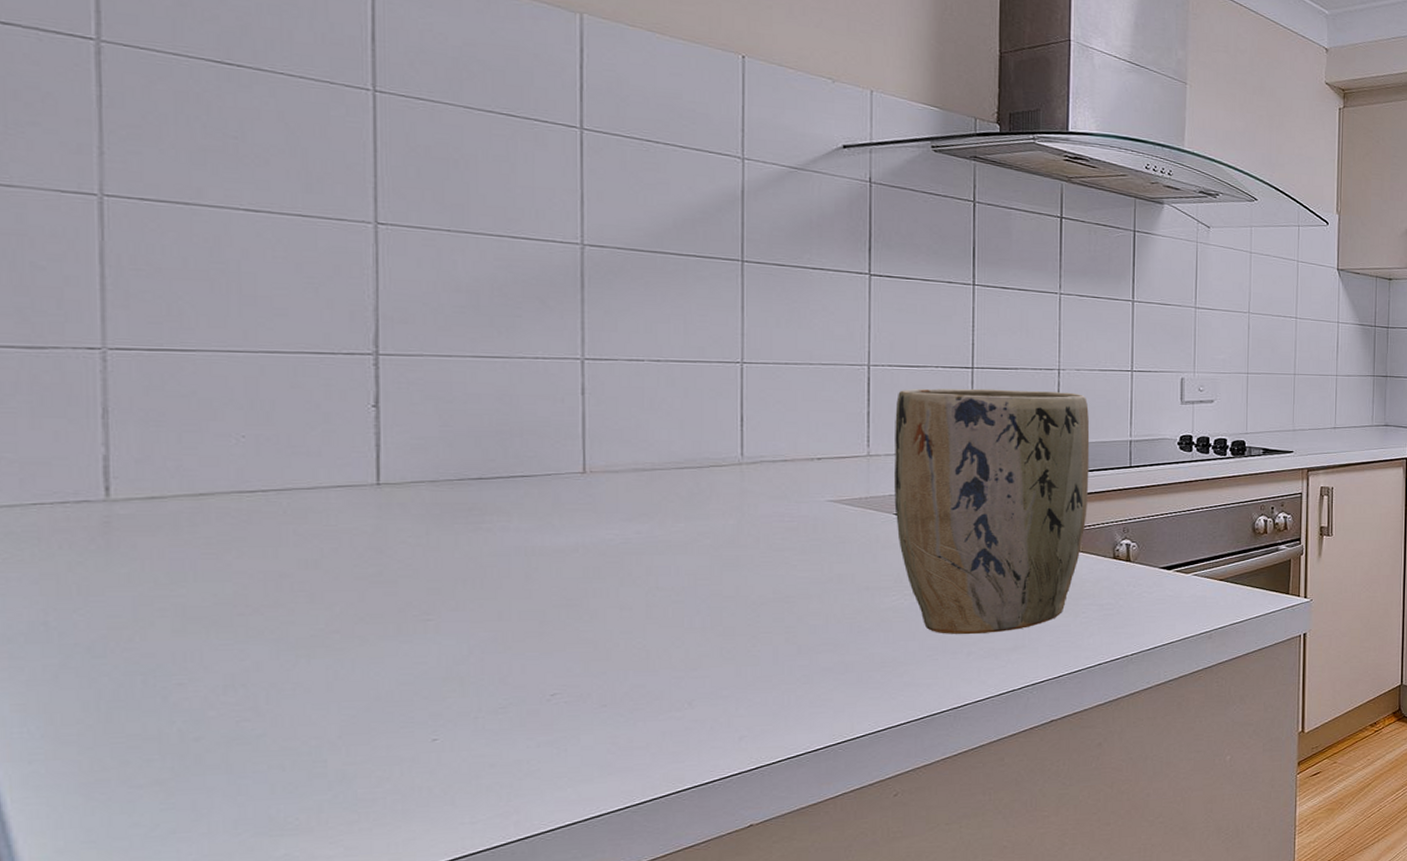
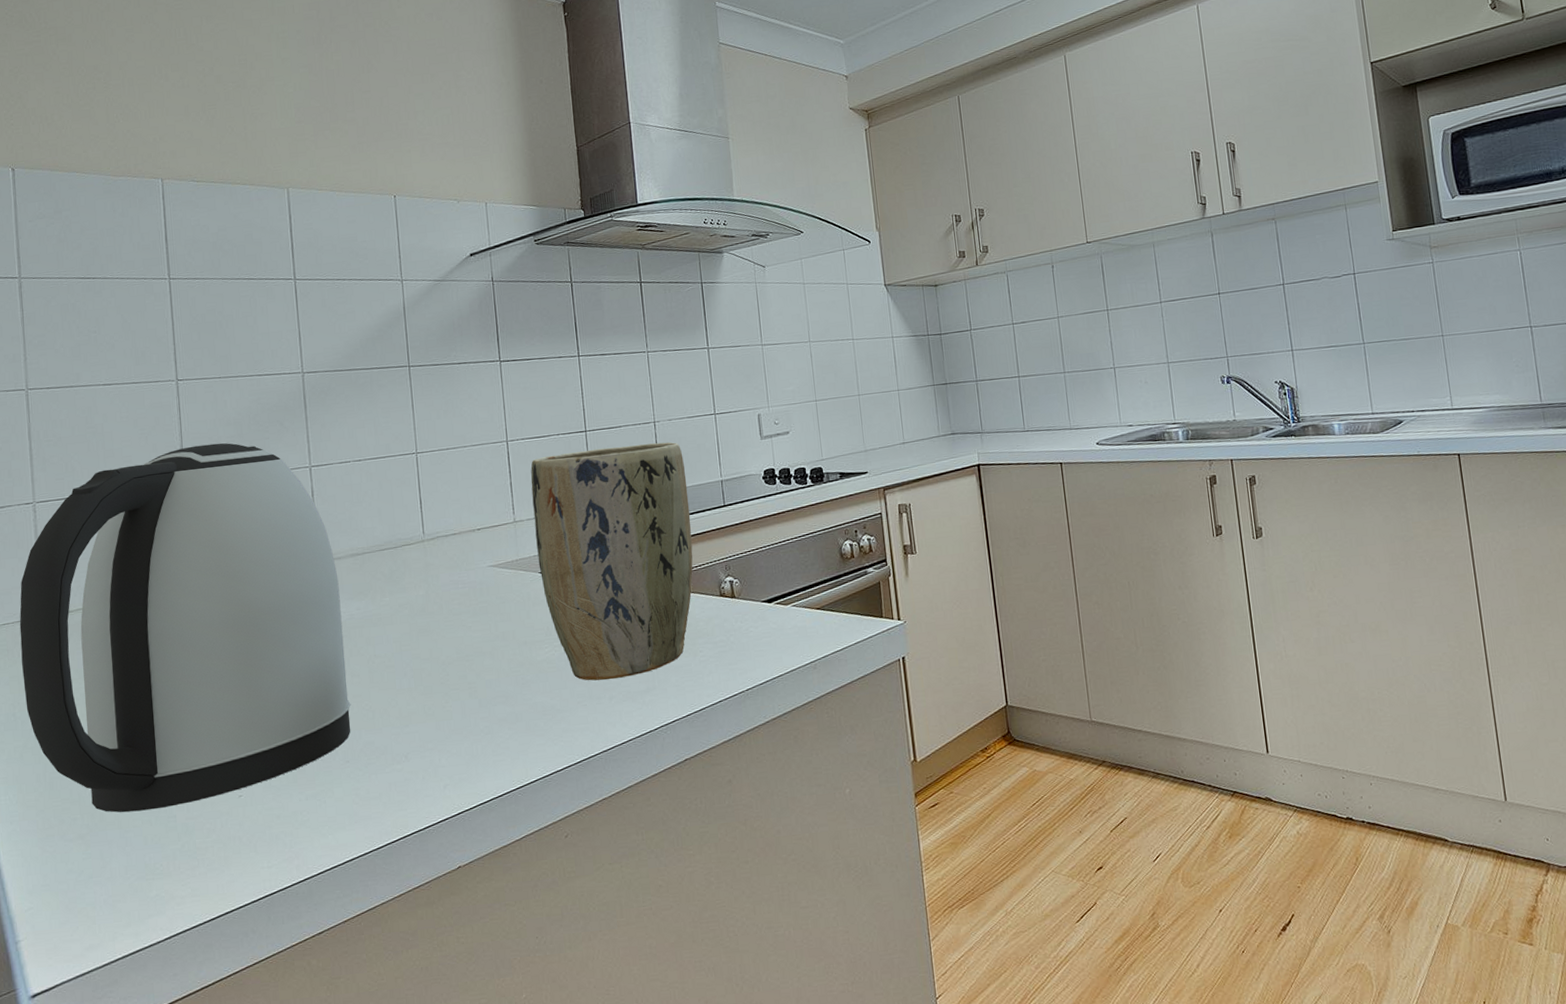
kettle: none [64,310,616,755] -> present [19,443,351,813]

